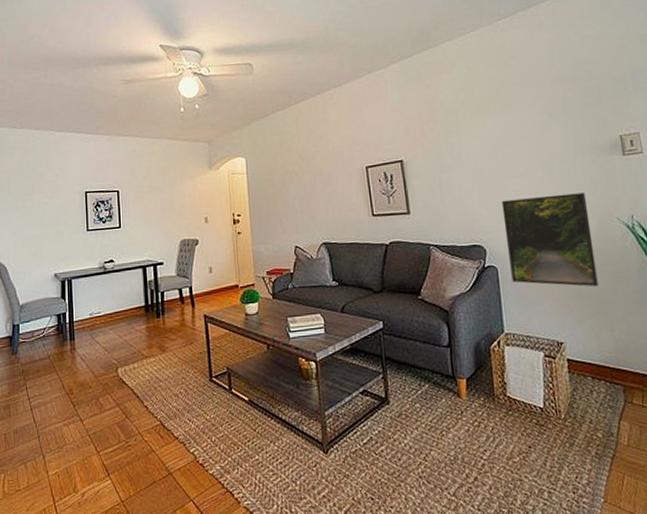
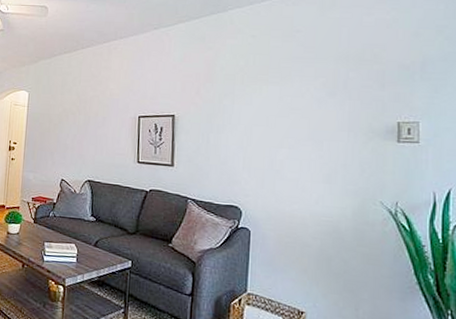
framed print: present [501,192,599,287] -> none [263,167,352,265]

